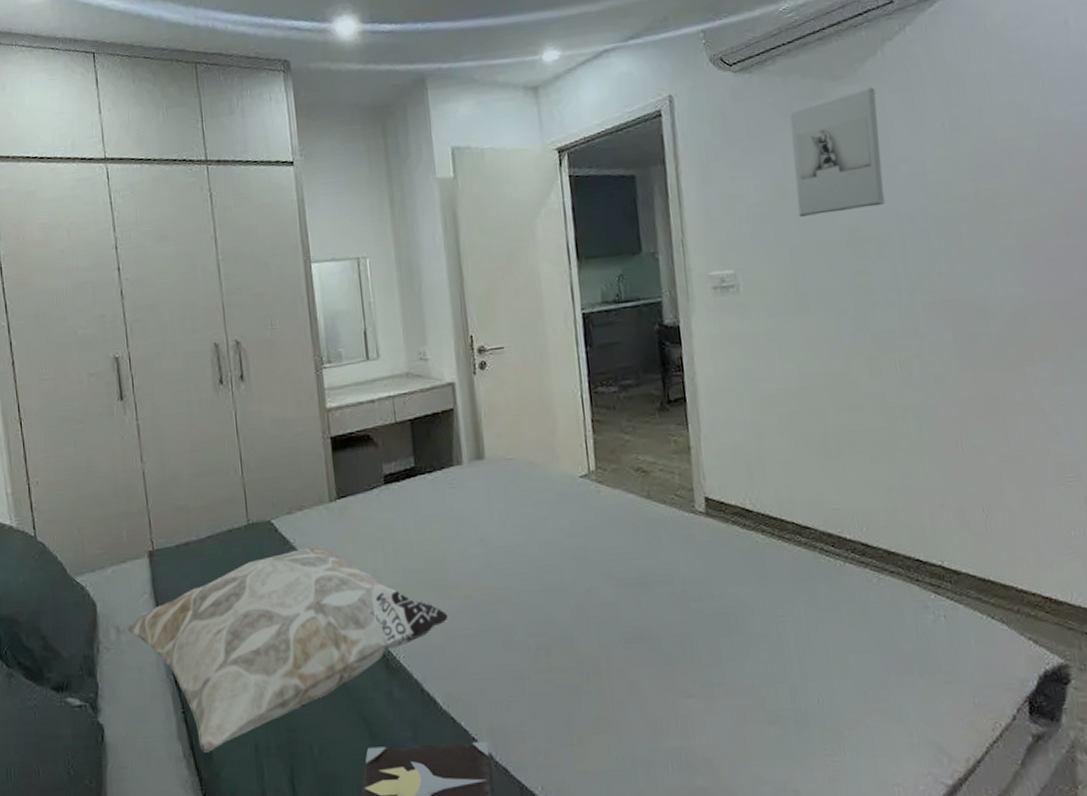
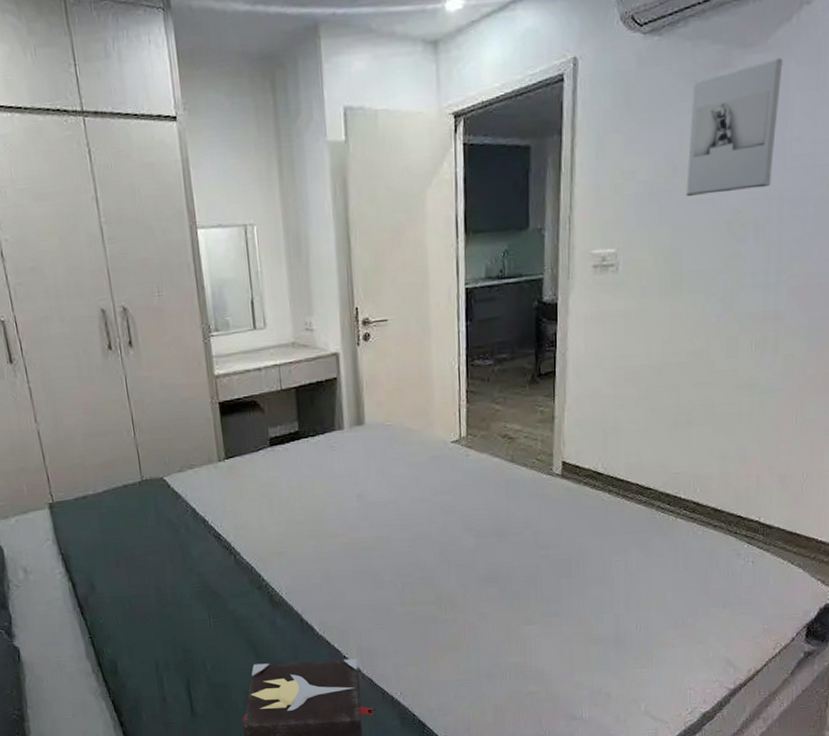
decorative pillow: present [128,545,450,753] -> none [34,499,327,669]

